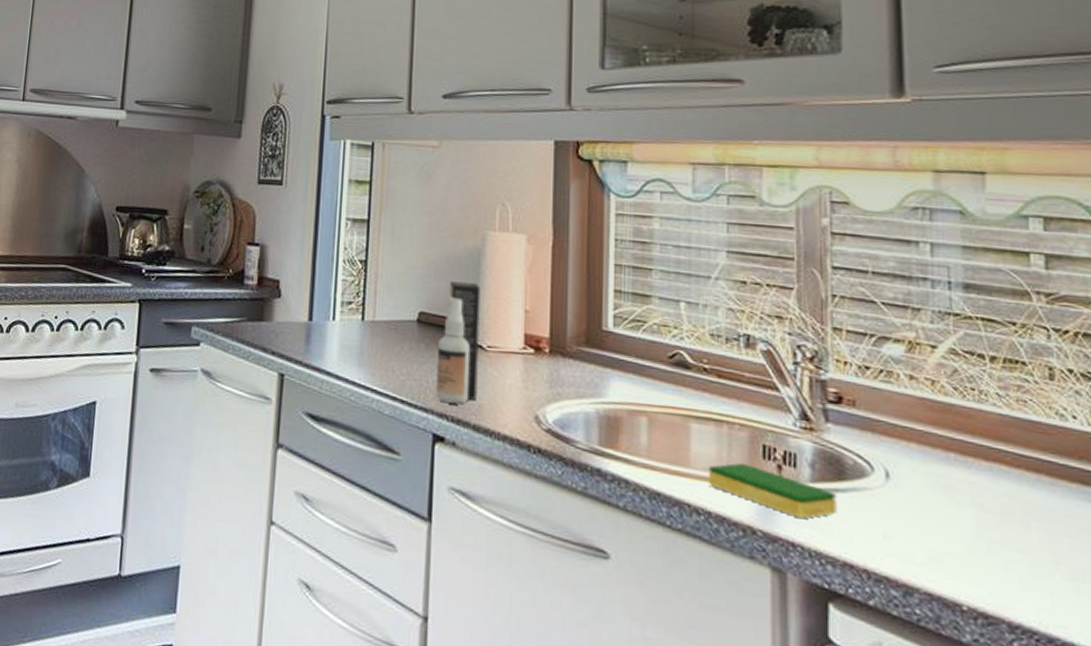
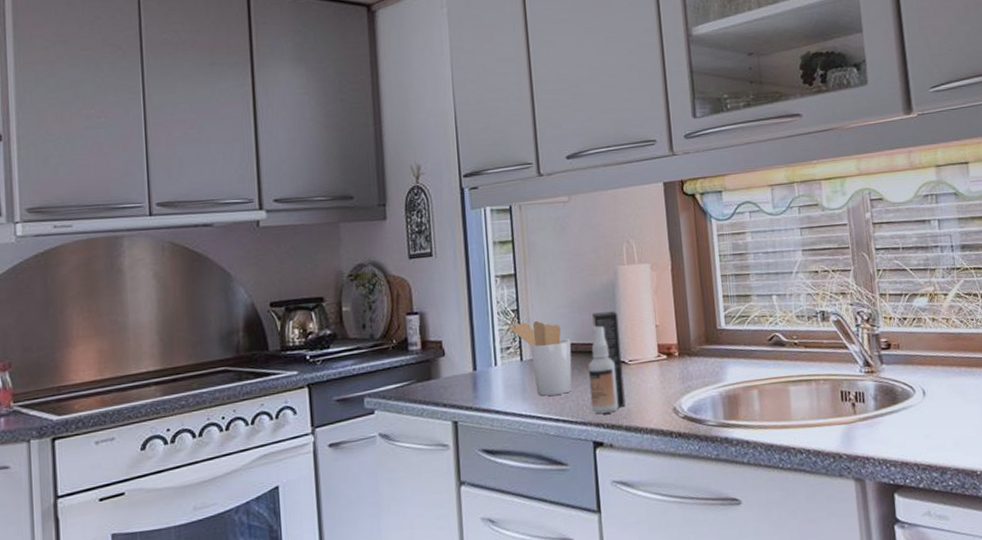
utensil holder: none [352,276,422,370] -> present [507,320,573,396]
dish sponge: present [709,462,837,519] -> none [805,407,894,439]

